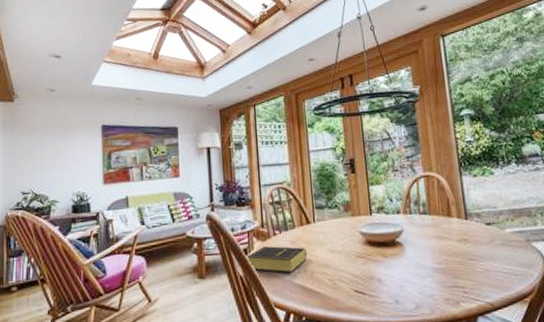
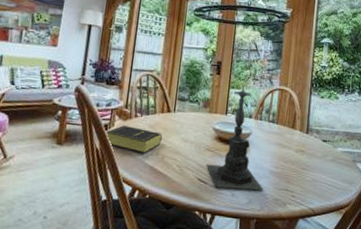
candle holder: none [361,172,430,297] -> present [207,79,263,191]

